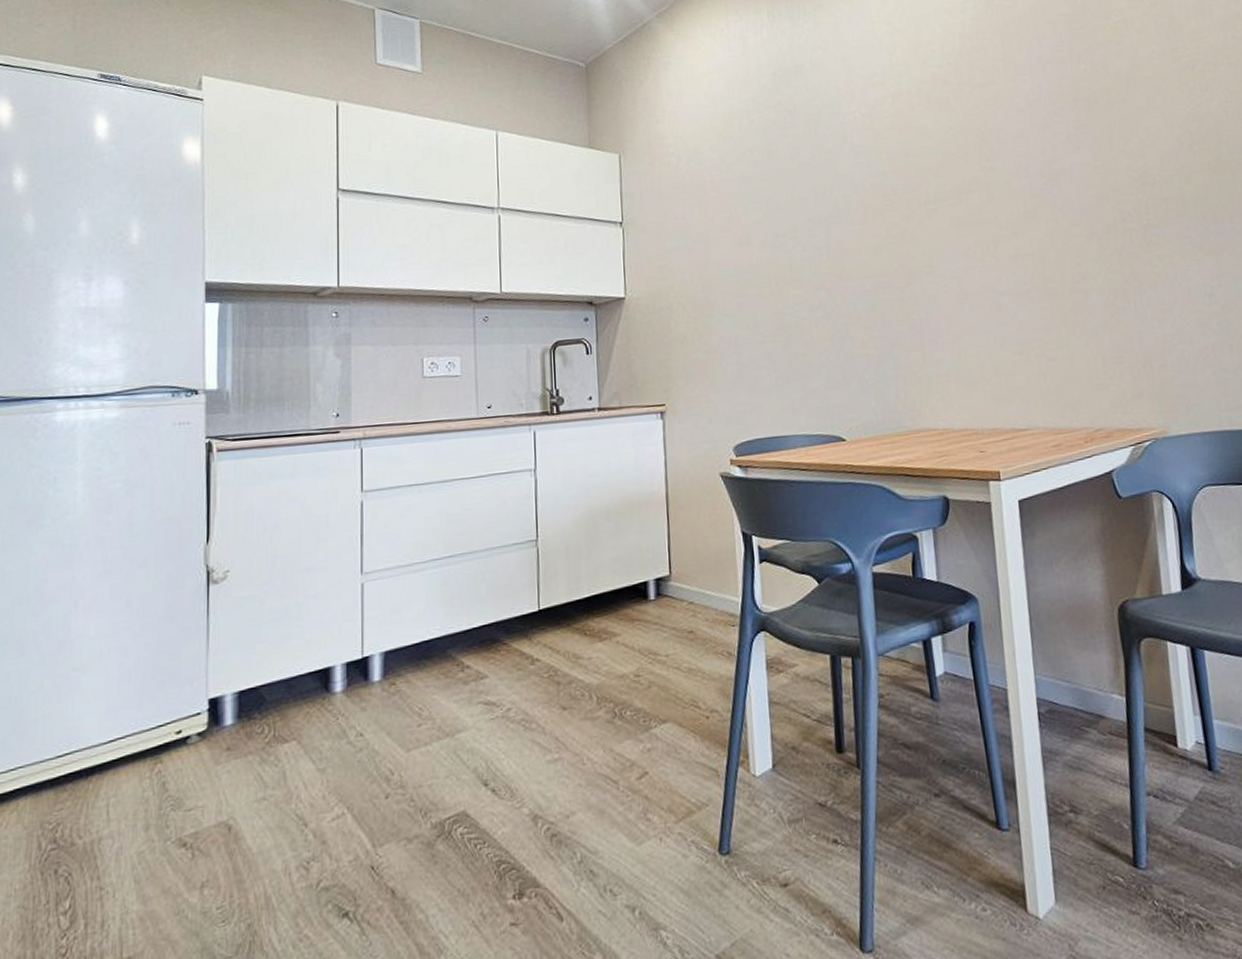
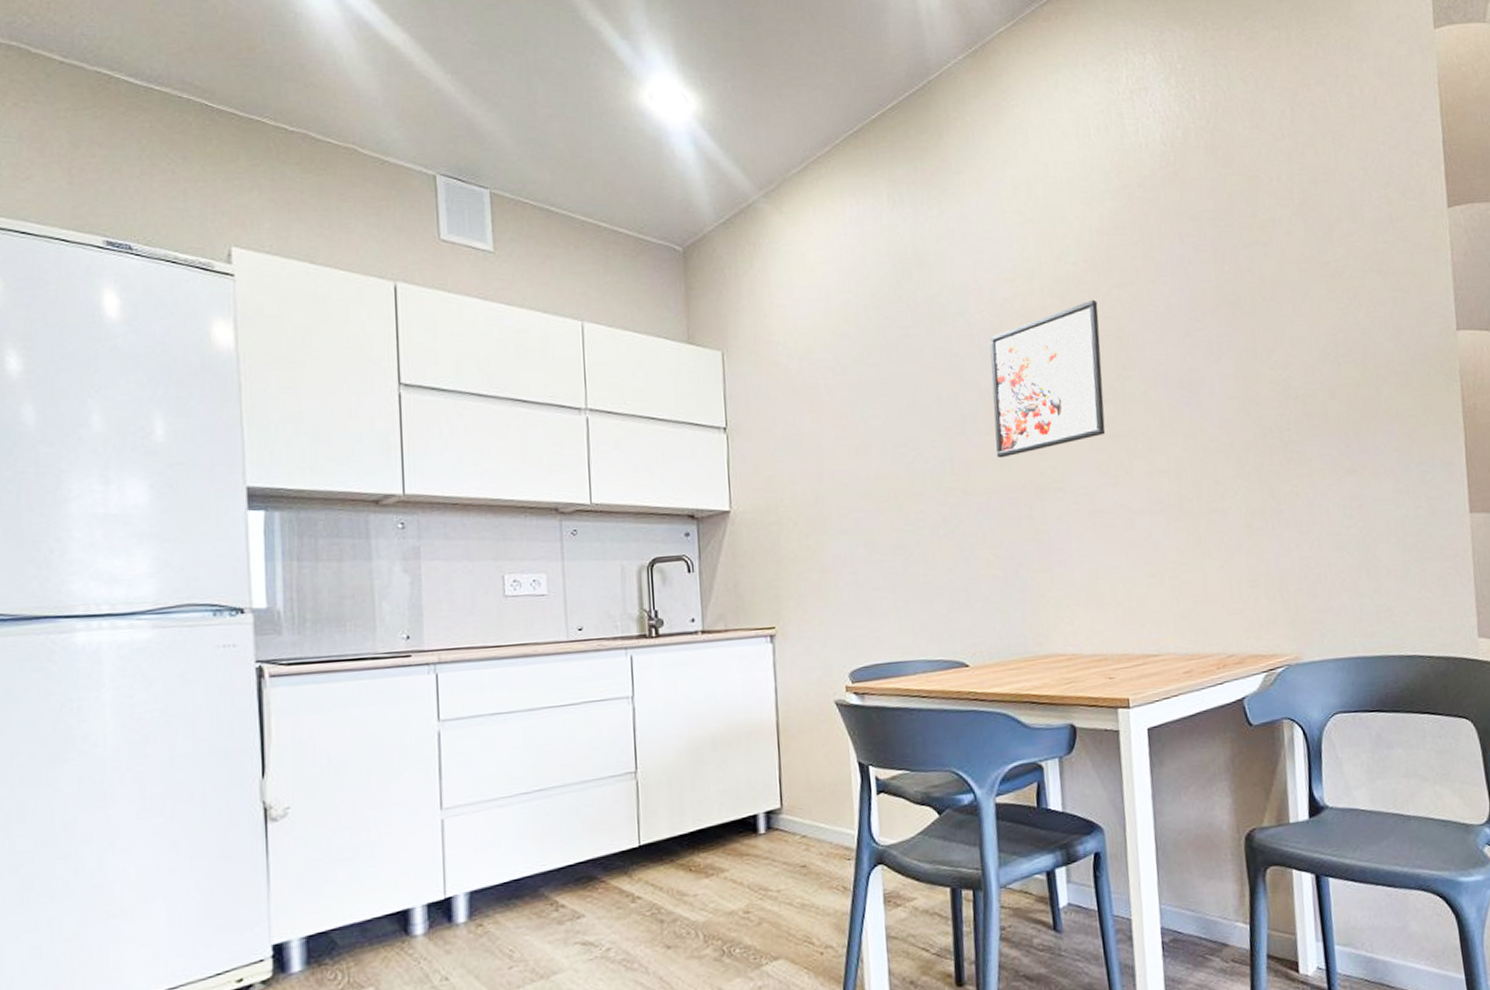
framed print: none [861,98,972,246] -> present [989,299,1106,458]

